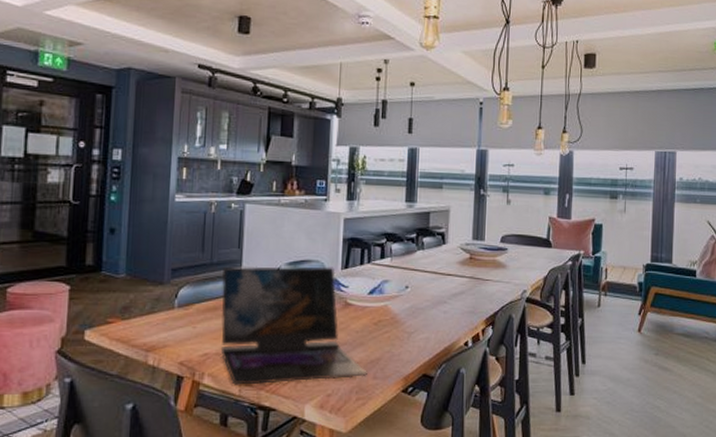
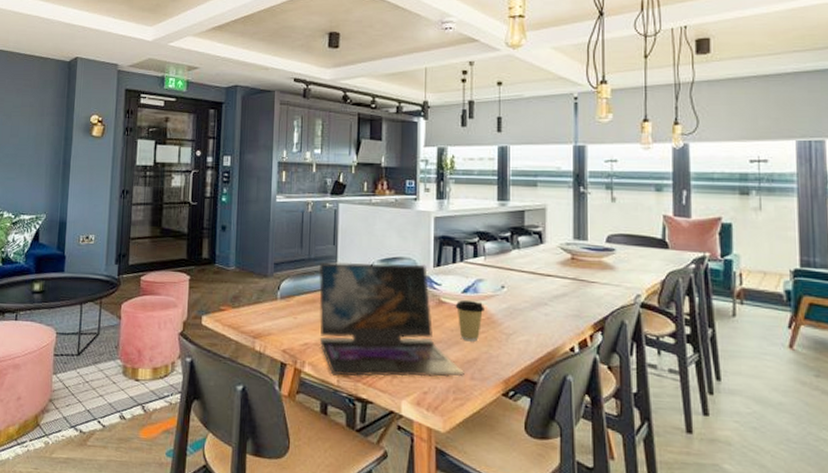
coffee cup: none [361,301,389,342] -> present [455,299,484,342]

